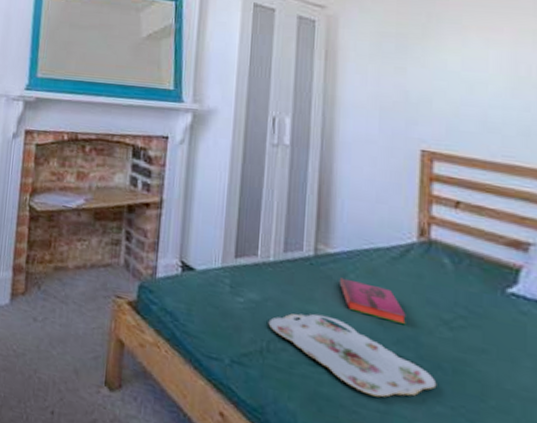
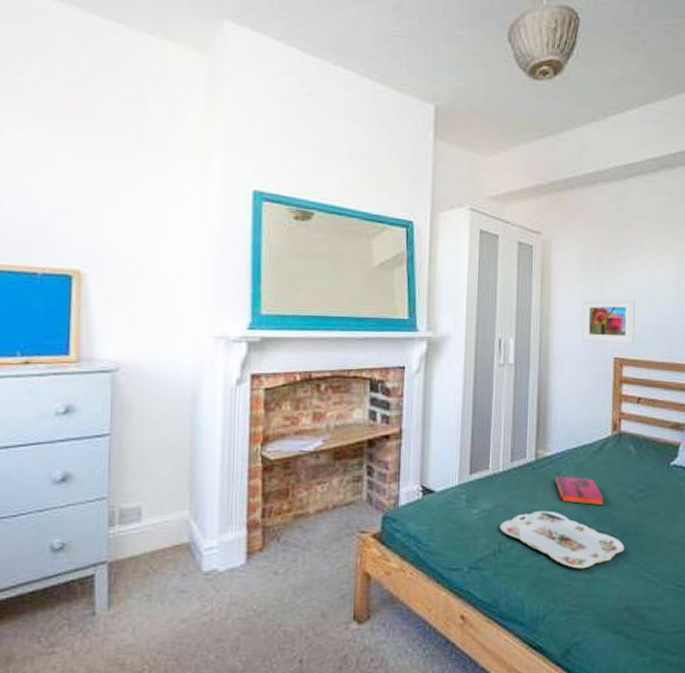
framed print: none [377,80,452,137] -> present [582,298,636,344]

